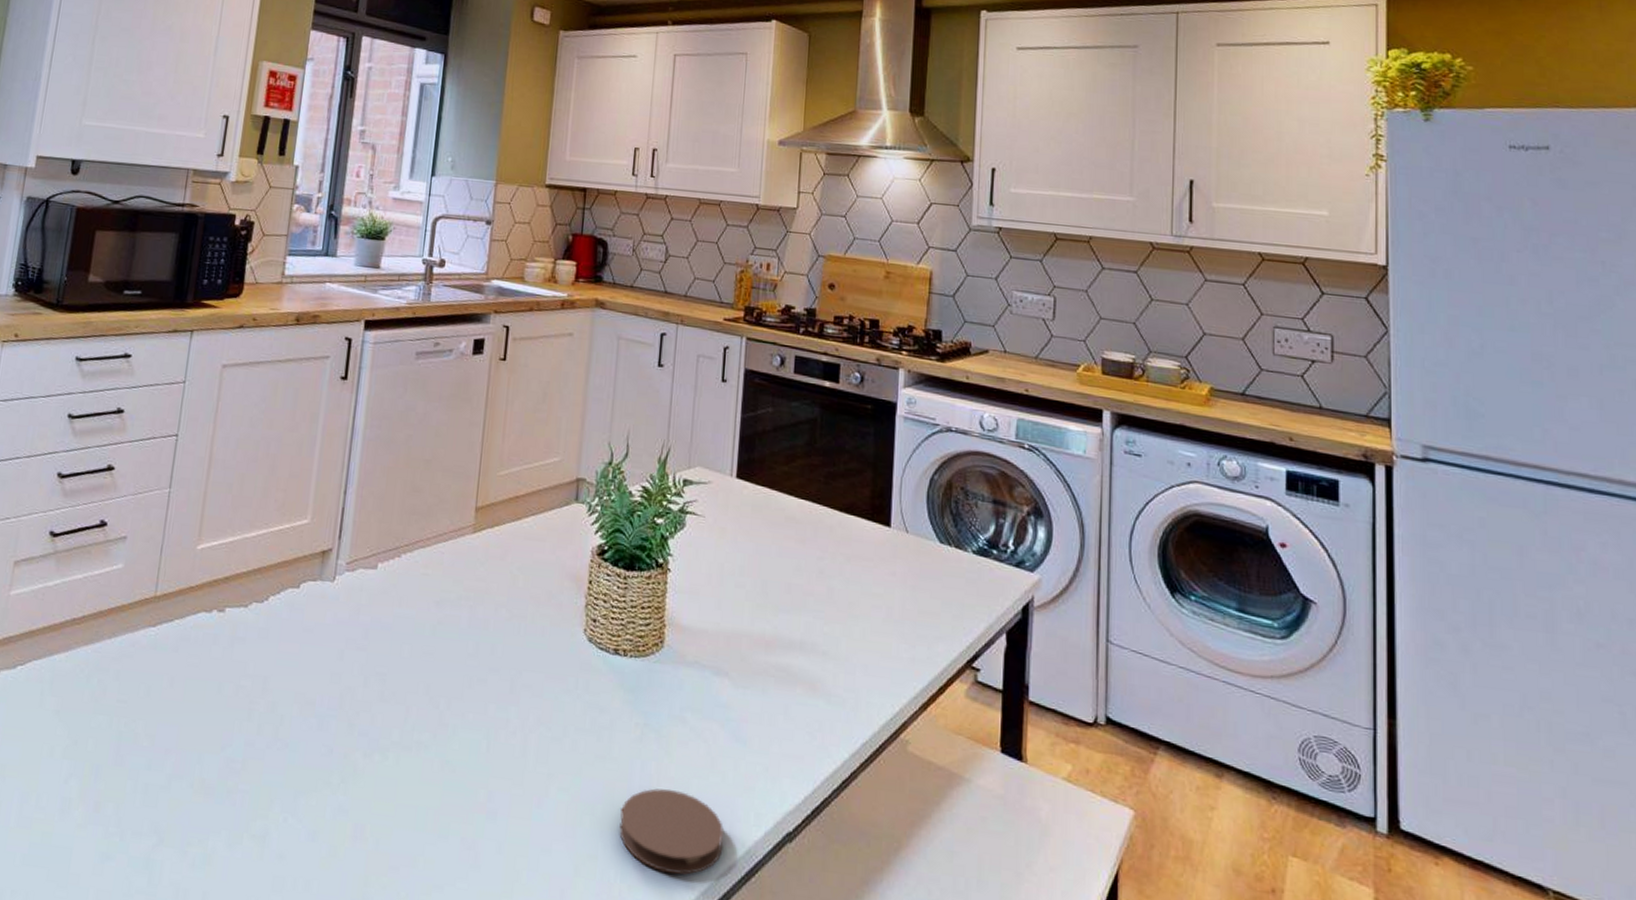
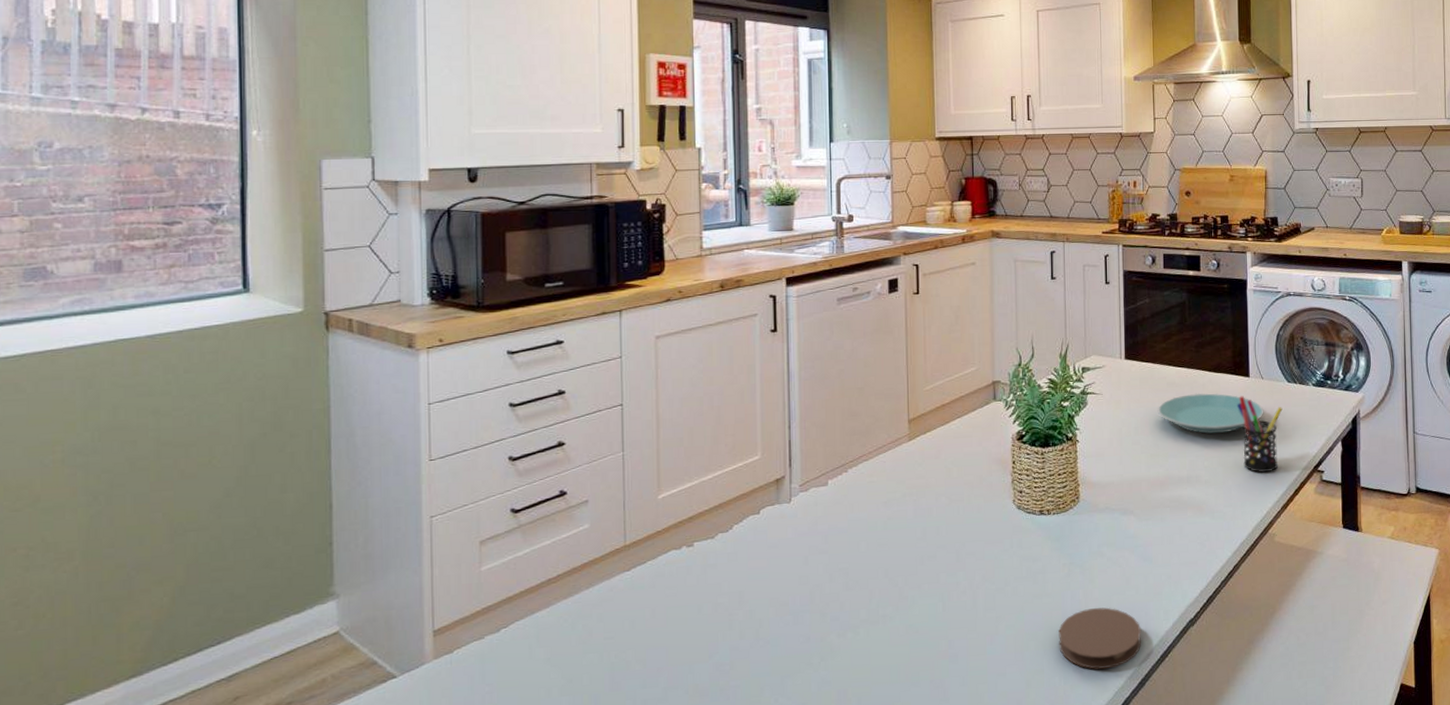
plate: none [770,535,906,594] -> present [1157,393,1264,434]
pen holder: none [871,549,931,657] -> present [1236,396,1283,473]

